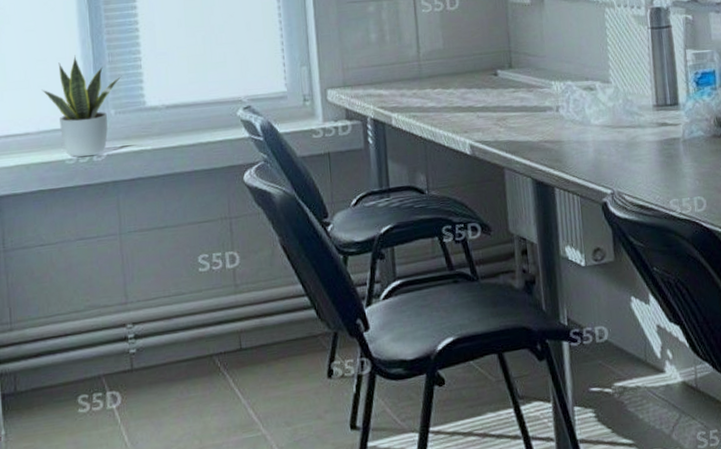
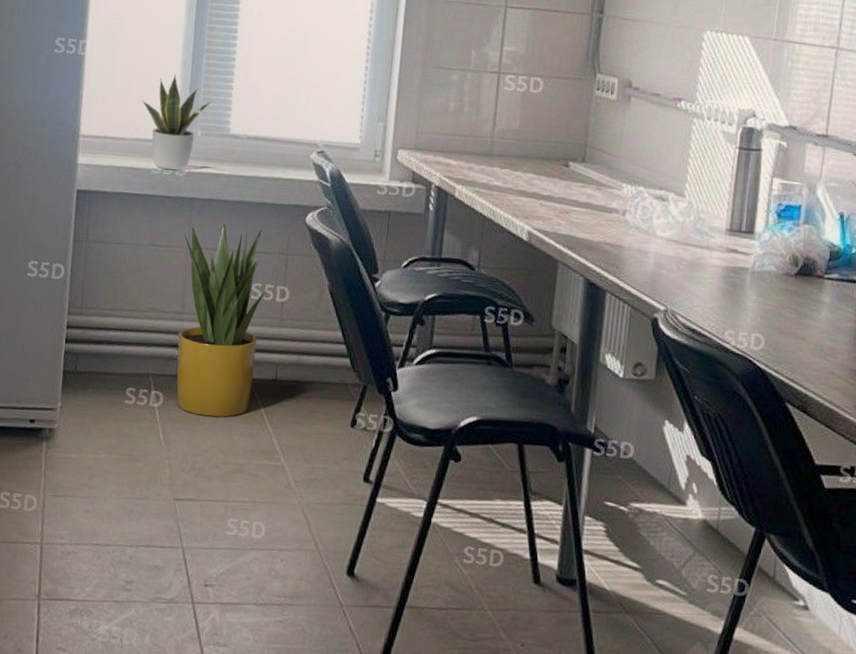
planter: none [114,198,217,406] -> present [176,224,269,418]

